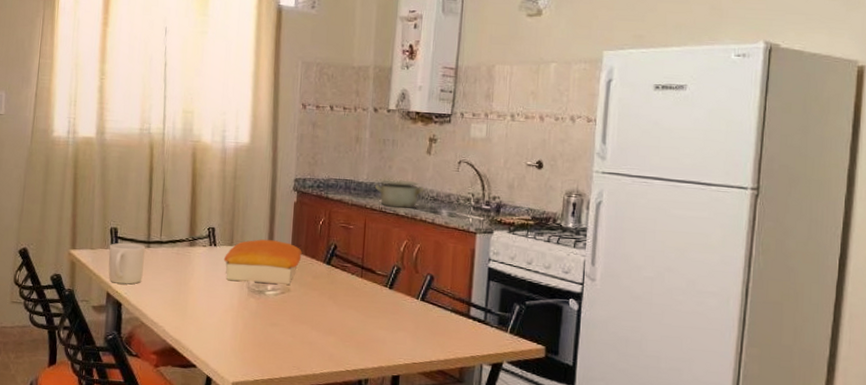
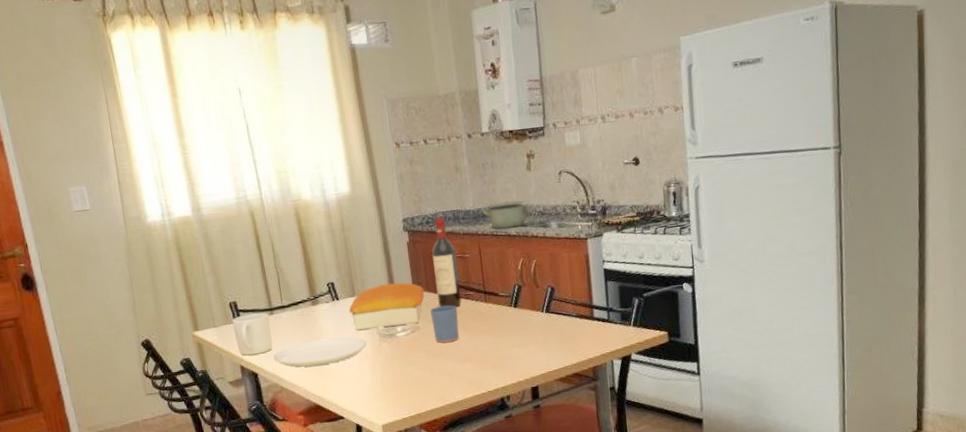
plate: none [140,281,235,309] -> present [273,336,367,367]
mug: none [303,272,332,311] -> present [430,305,459,343]
wine bottle: none [314,184,341,276] -> present [432,217,462,308]

